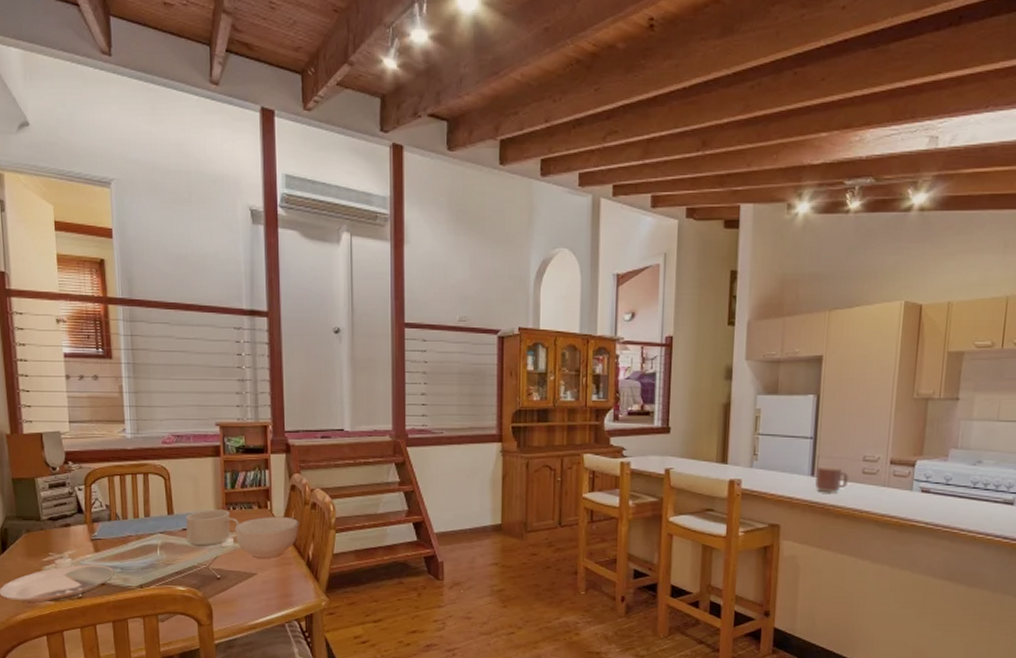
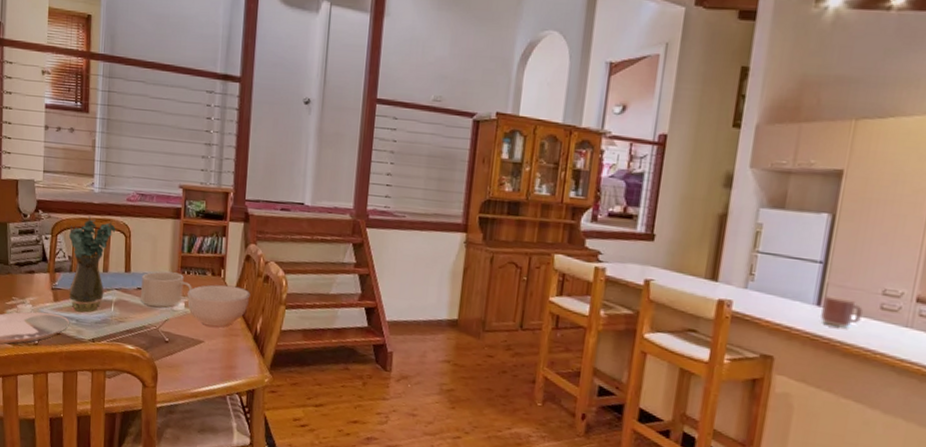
vase: none [103,462,154,560] -> present [68,216,116,313]

